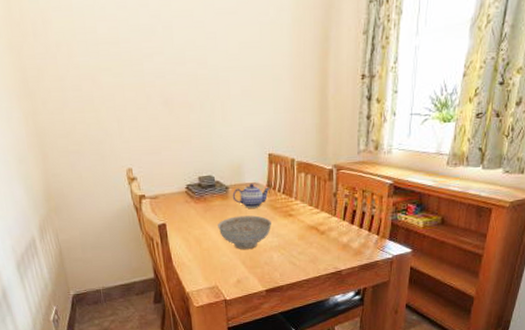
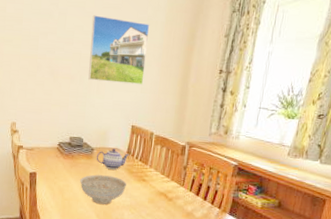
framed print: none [204,24,276,107] -> present [88,15,150,85]

